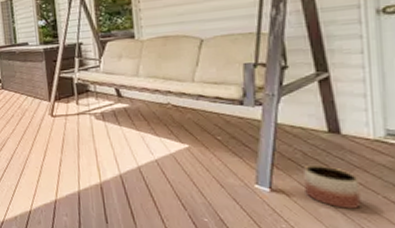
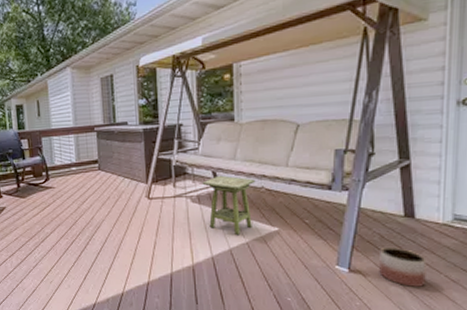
side table: none [105,92,161,153] -> present [202,175,256,236]

